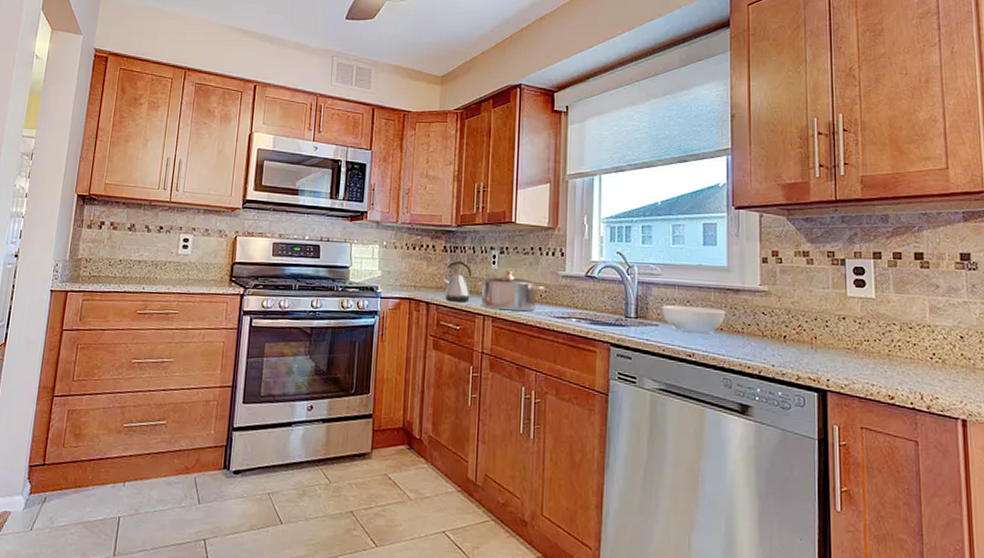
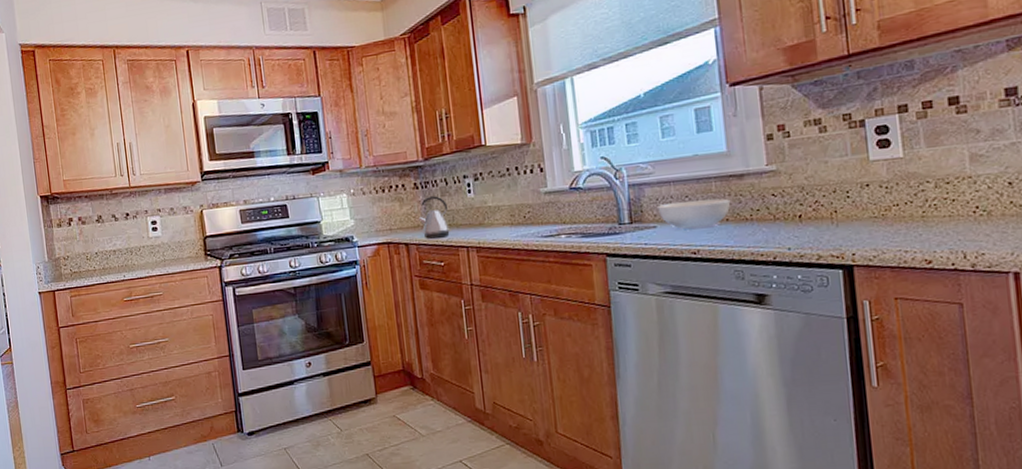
cooking pot: present [475,271,546,312] -> none [452,197,529,241]

